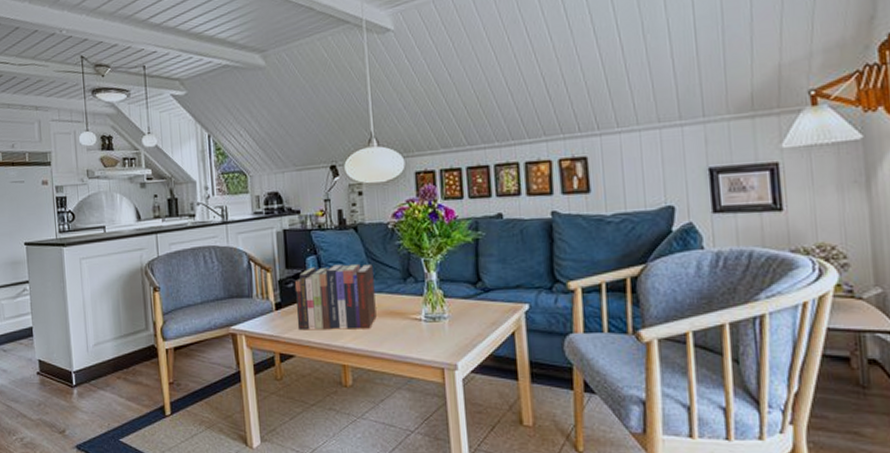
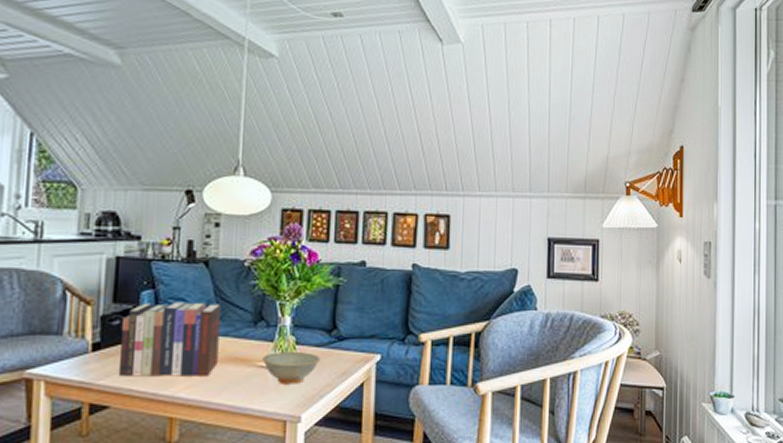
dish: none [415,303,469,335] -> present [262,351,320,385]

